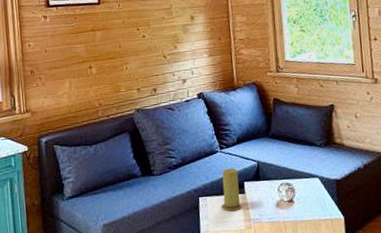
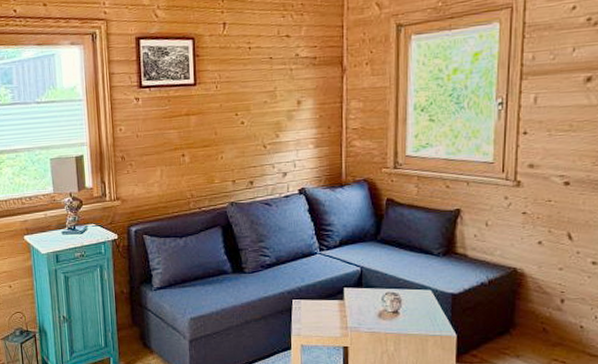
candle: present [221,168,243,211] -> none [316,271,341,316]

